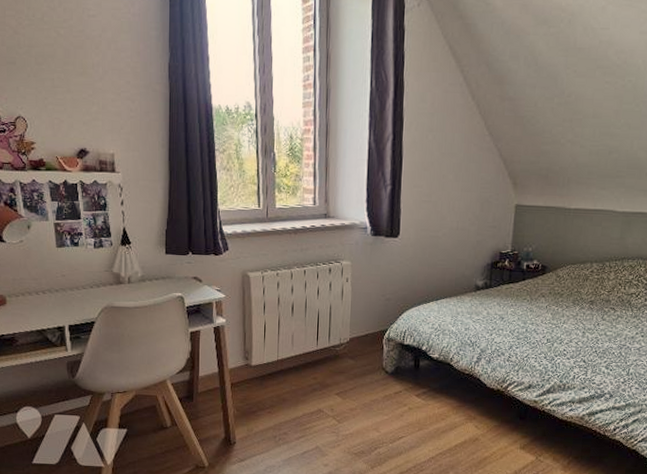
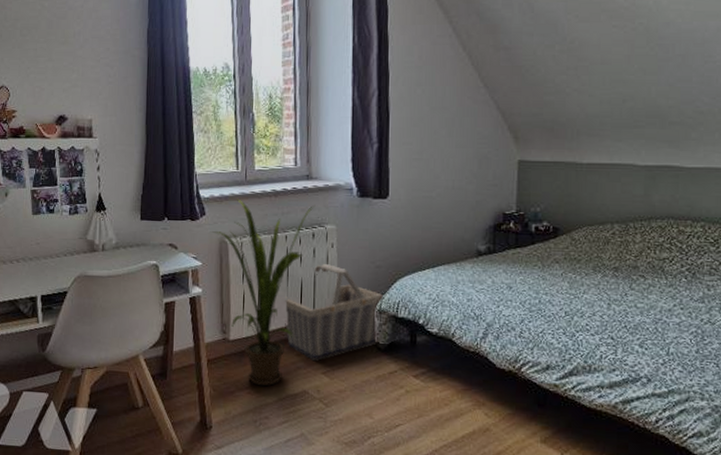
house plant: none [232,235,332,406] -> present [209,199,316,386]
basket: none [302,296,392,383] -> present [284,263,383,361]

